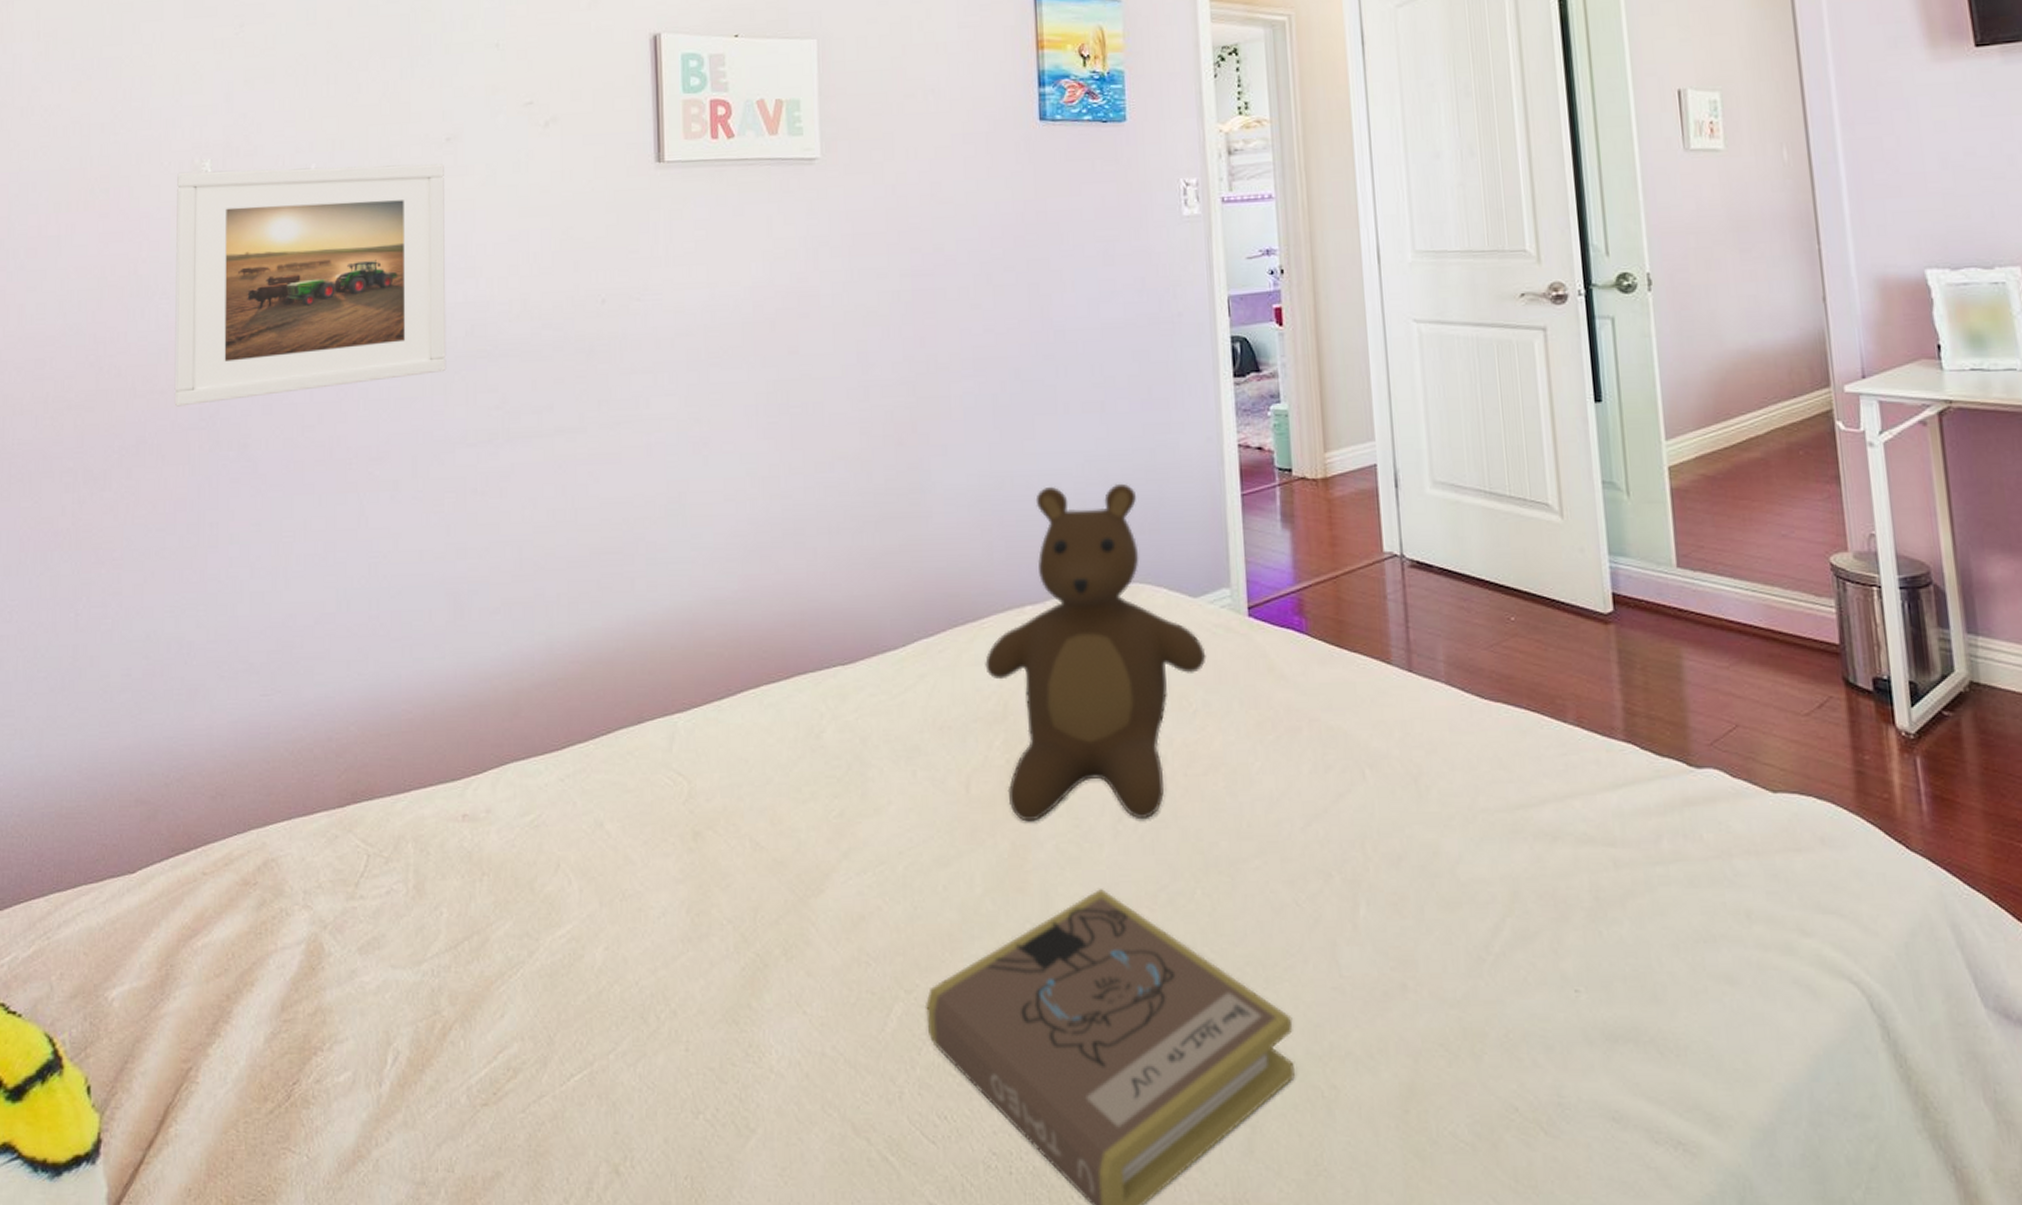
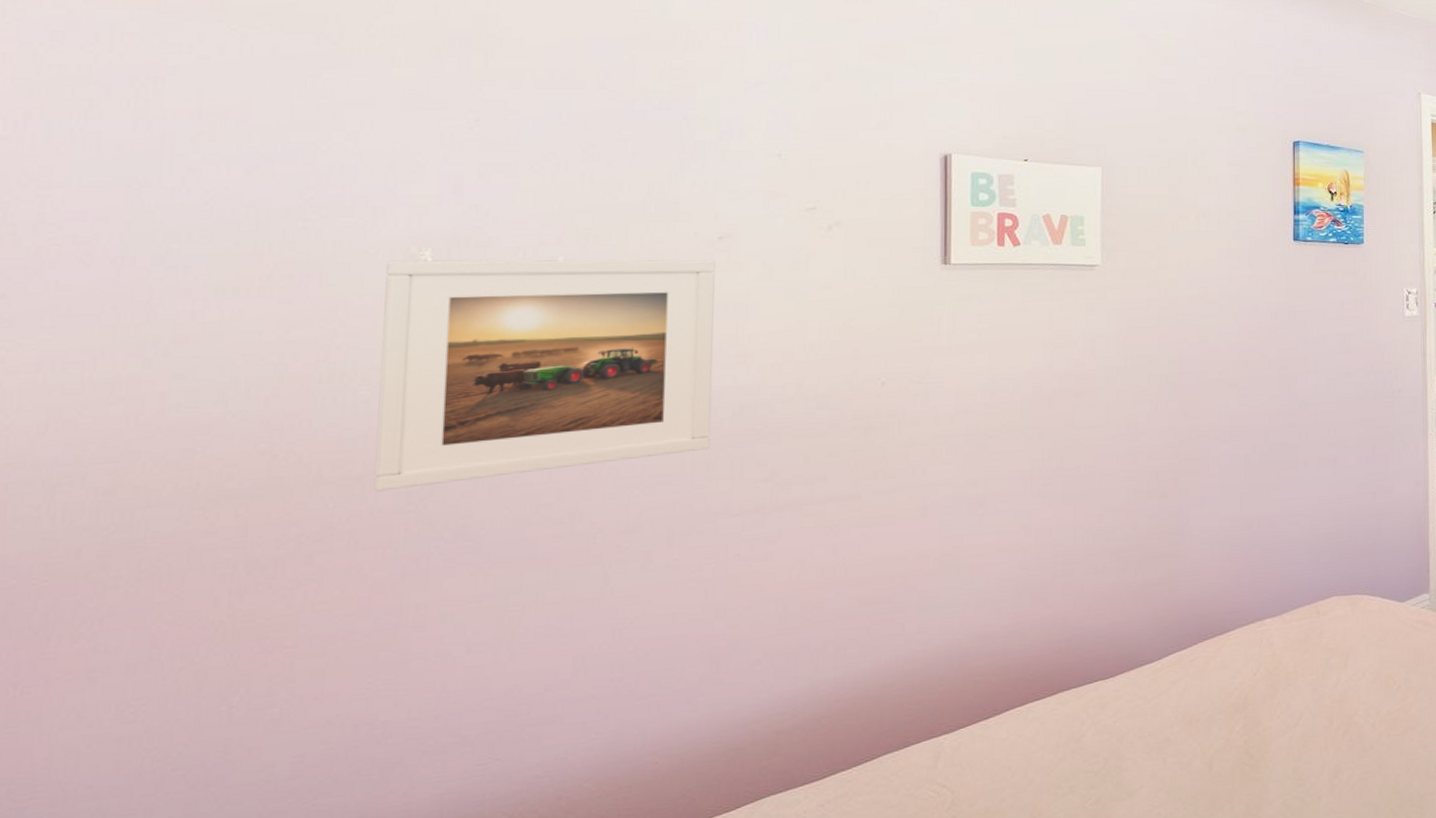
teddy bear: present [985,483,1206,822] -> none [1230,519,1409,787]

